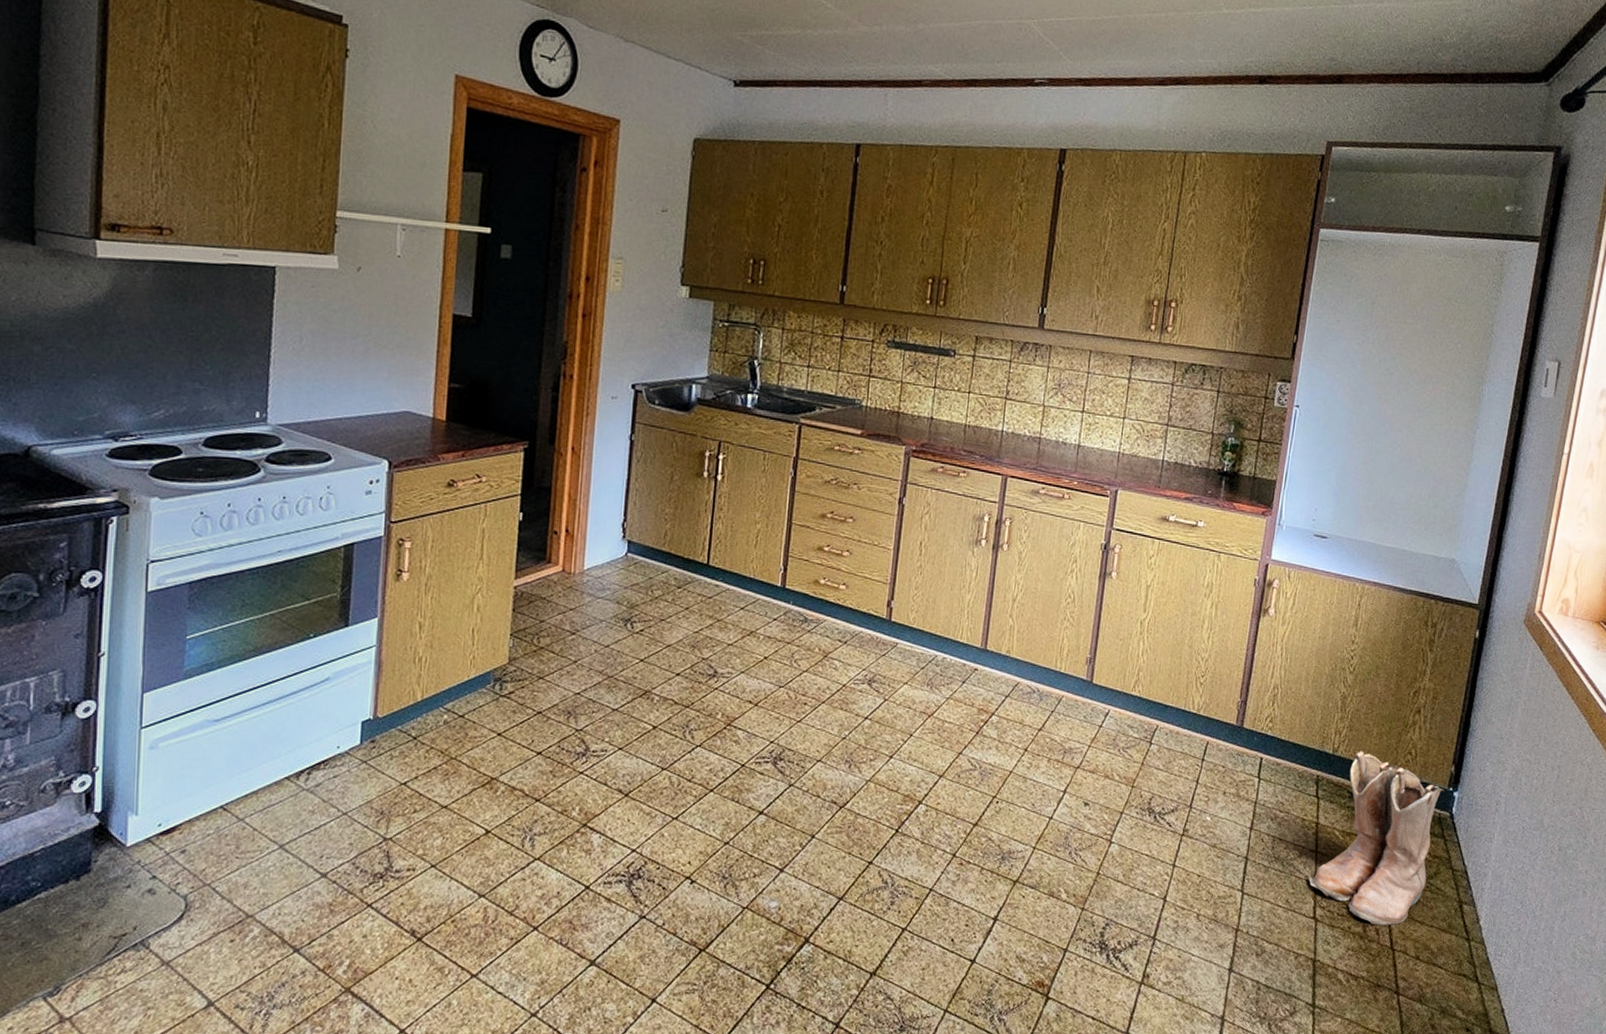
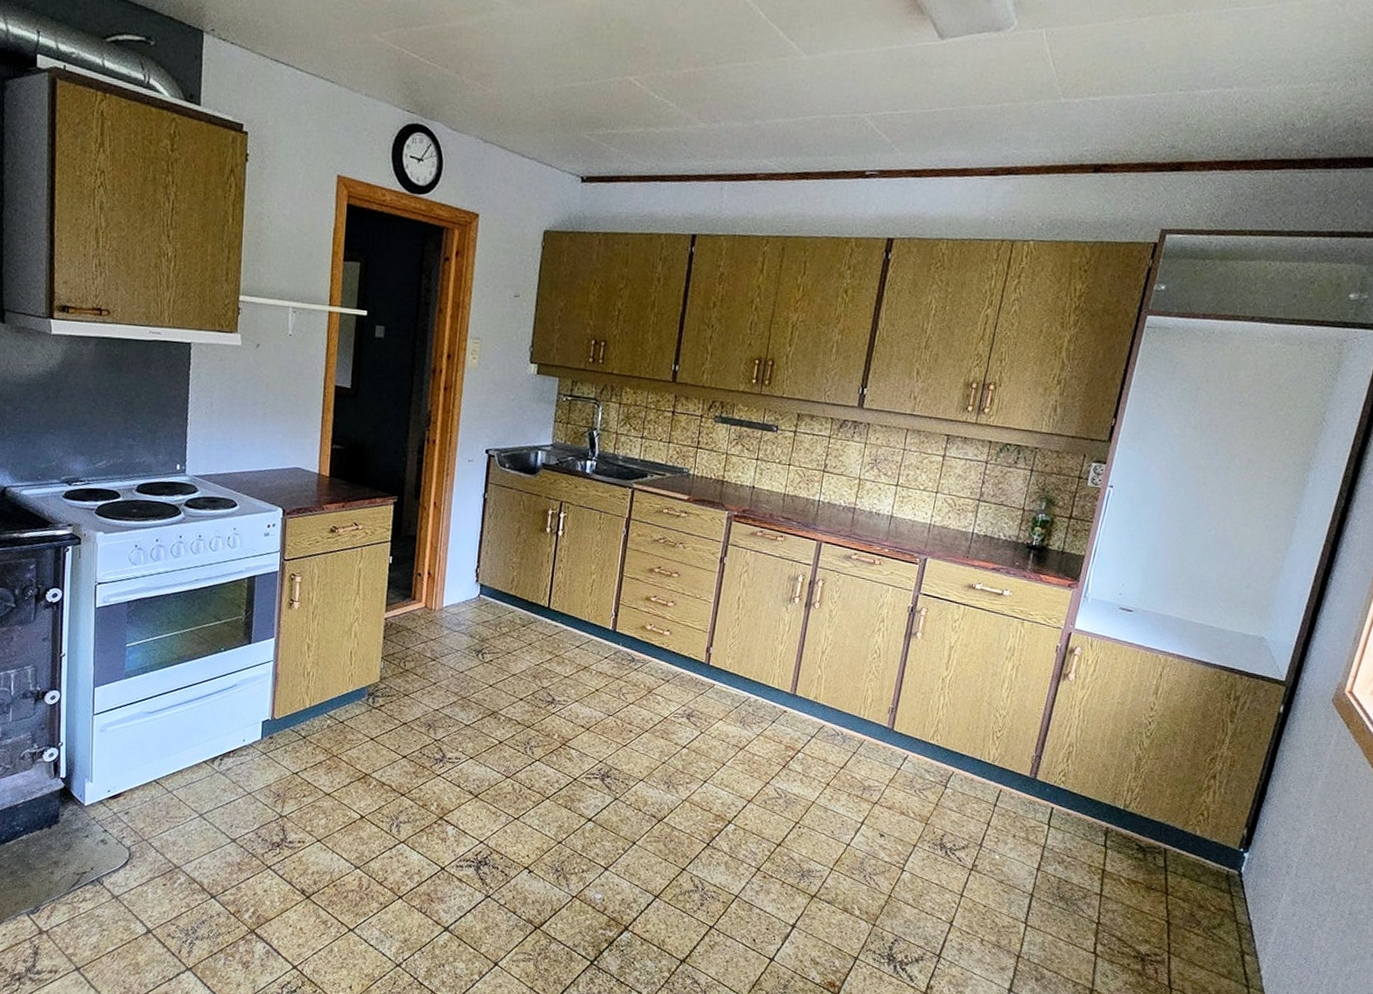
boots: present [1308,750,1444,925] -> none [1091,807,1235,966]

